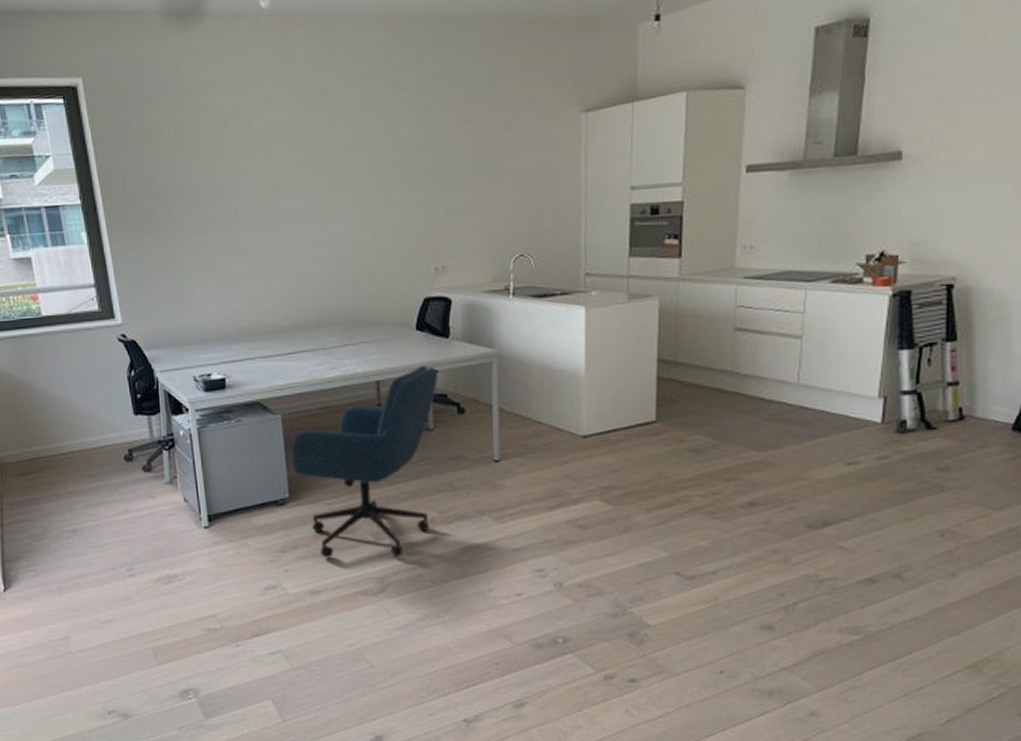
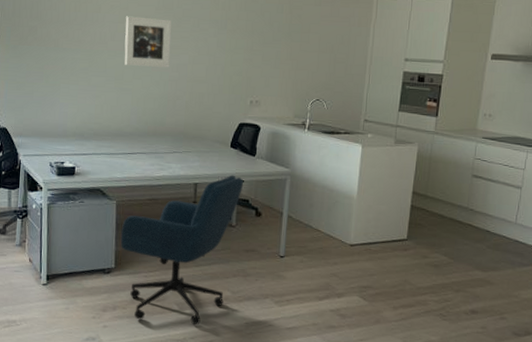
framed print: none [264,176,327,242] -> present [124,16,171,68]

